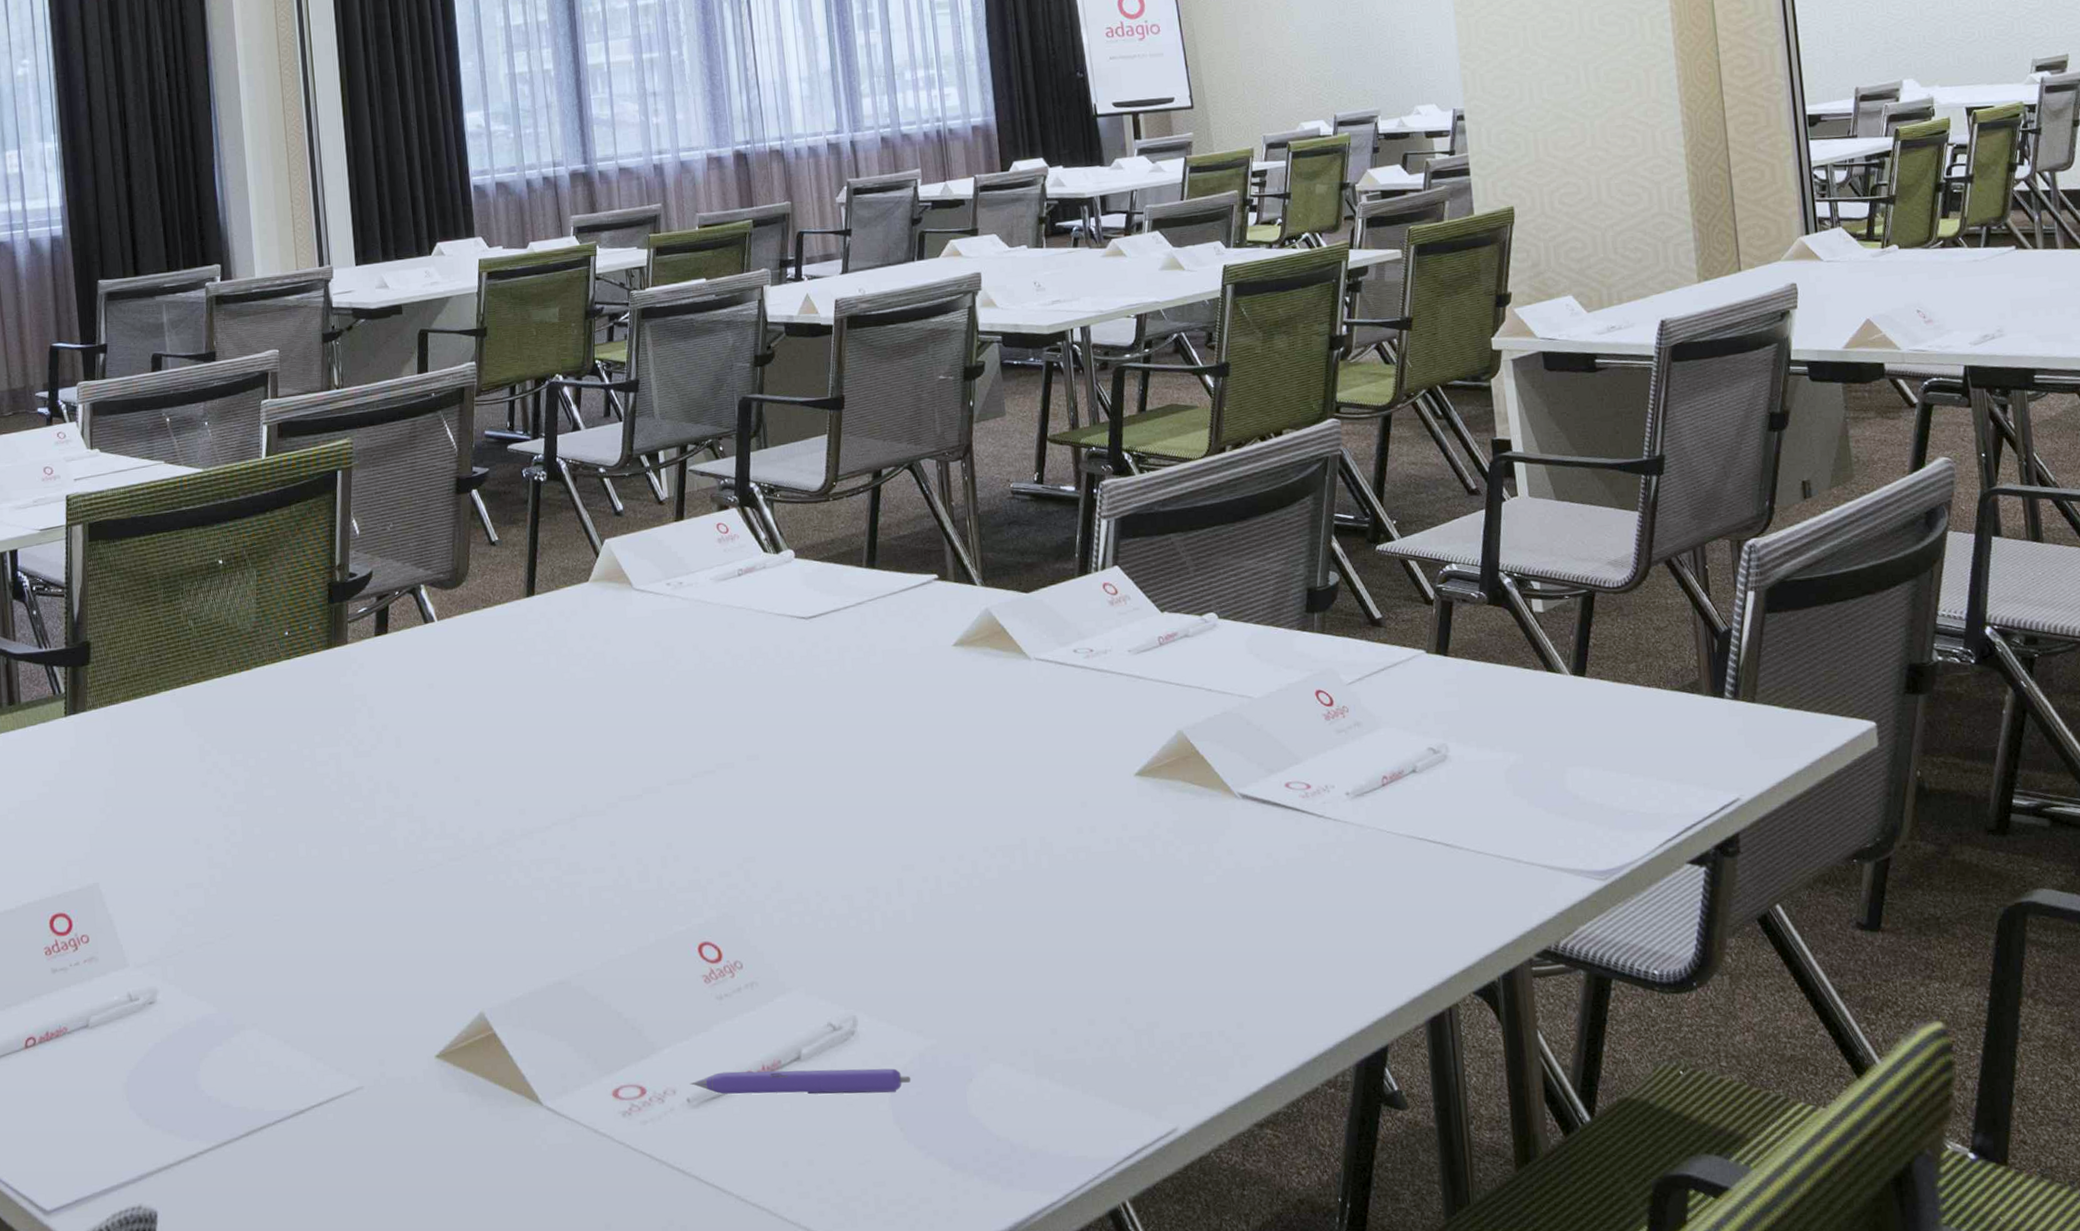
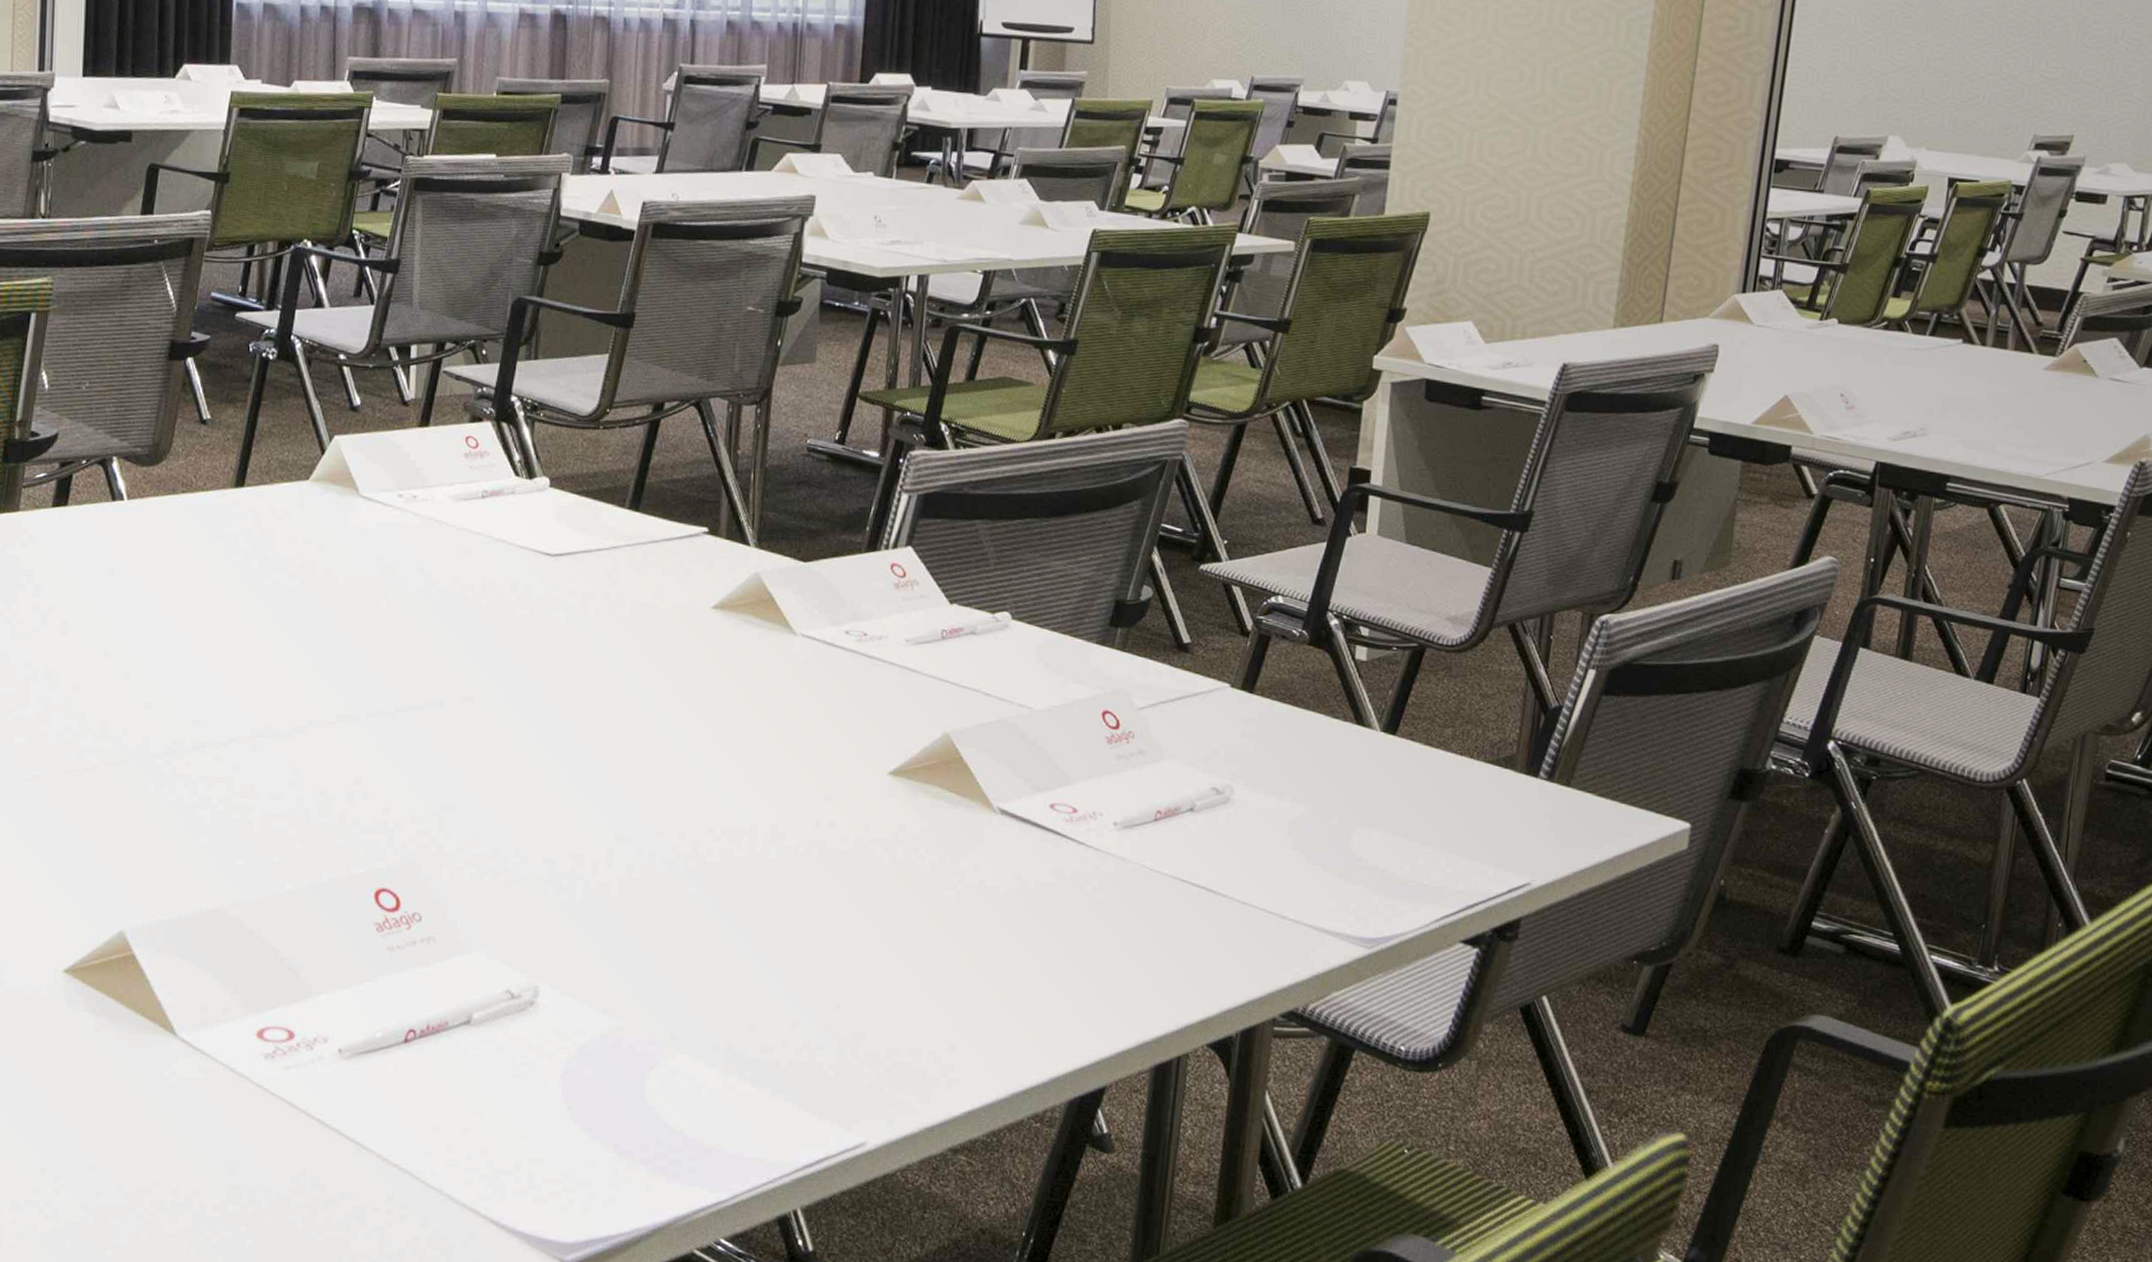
pen: present [690,1068,911,1095] -> none [344,1026,588,1071]

